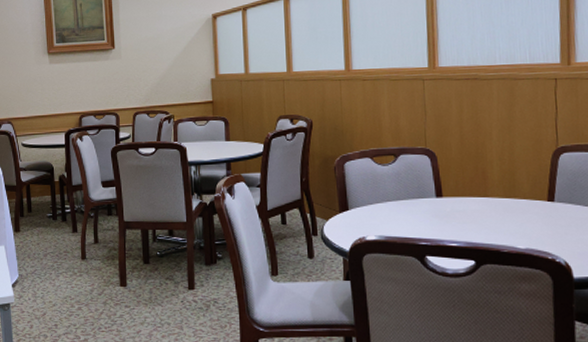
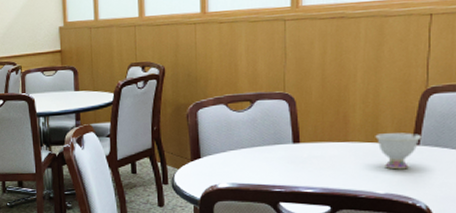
teacup: none [513,189,556,225] -> present [375,132,422,170]

